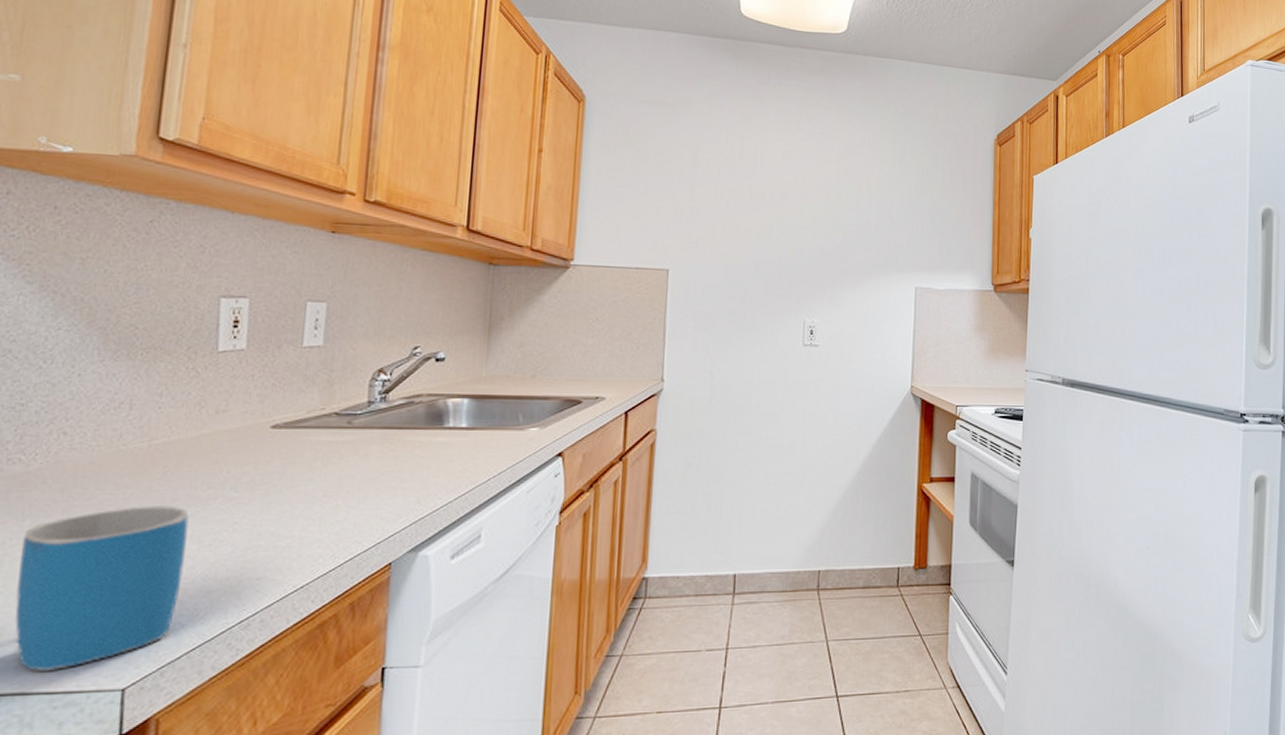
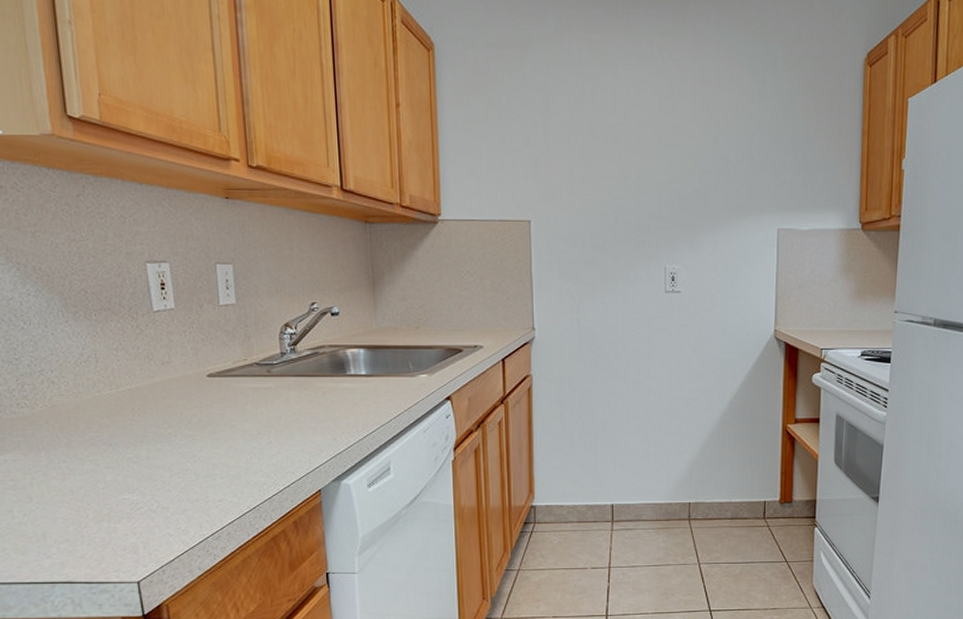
mug: present [15,506,189,671] -> none [42,441,164,566]

